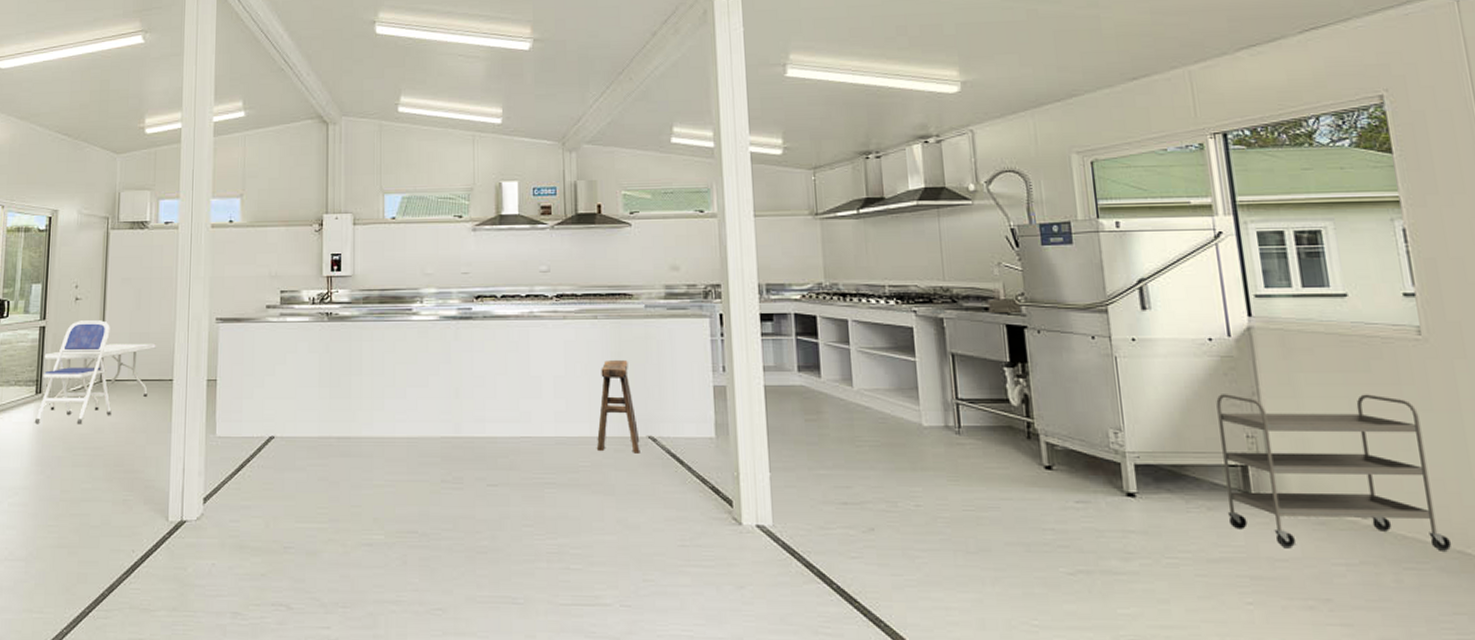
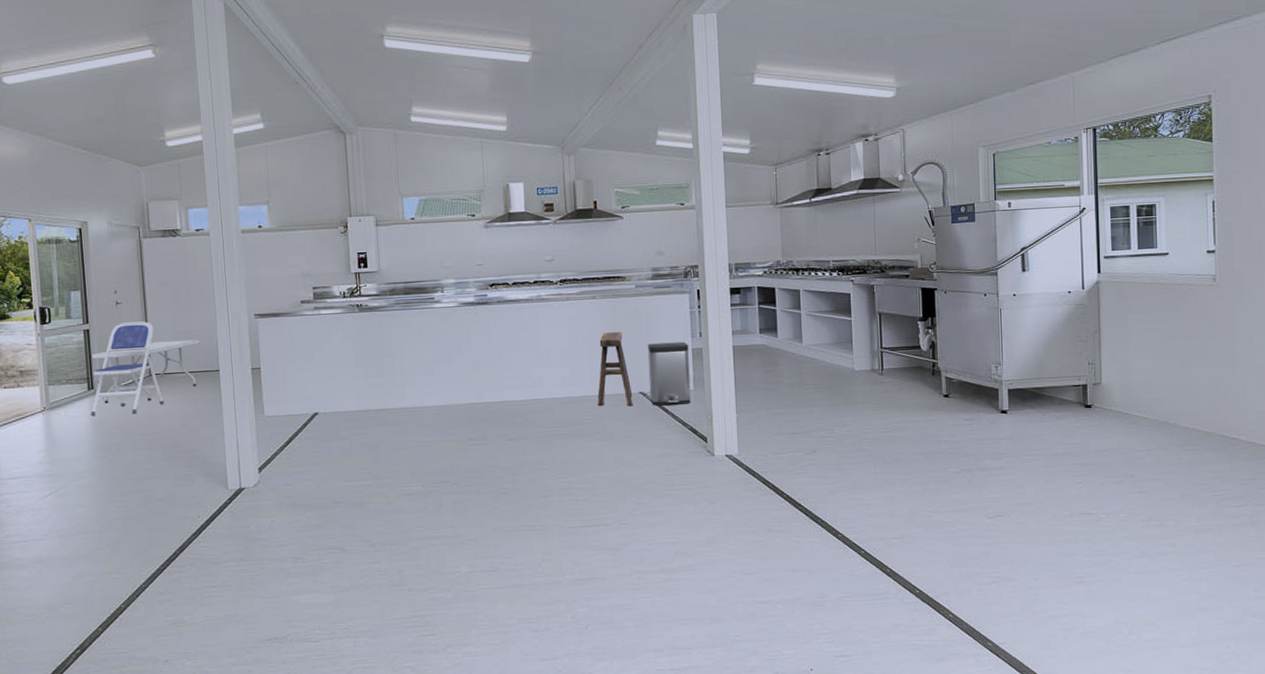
pedal bin: none [658,376,712,455] -> present [647,342,691,406]
utility cart: present [1216,394,1452,551] -> none [1069,327,1217,442]

